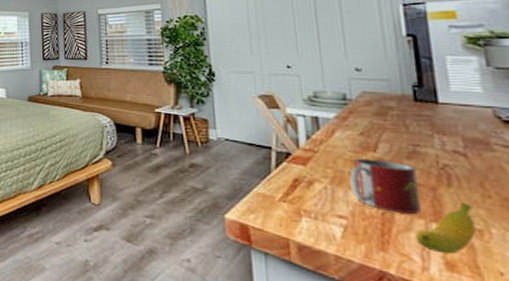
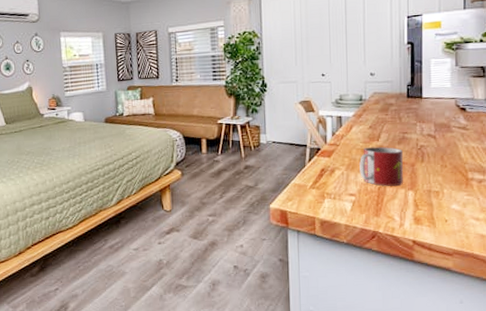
banana: present [415,203,476,254] -> none [398,173,435,212]

